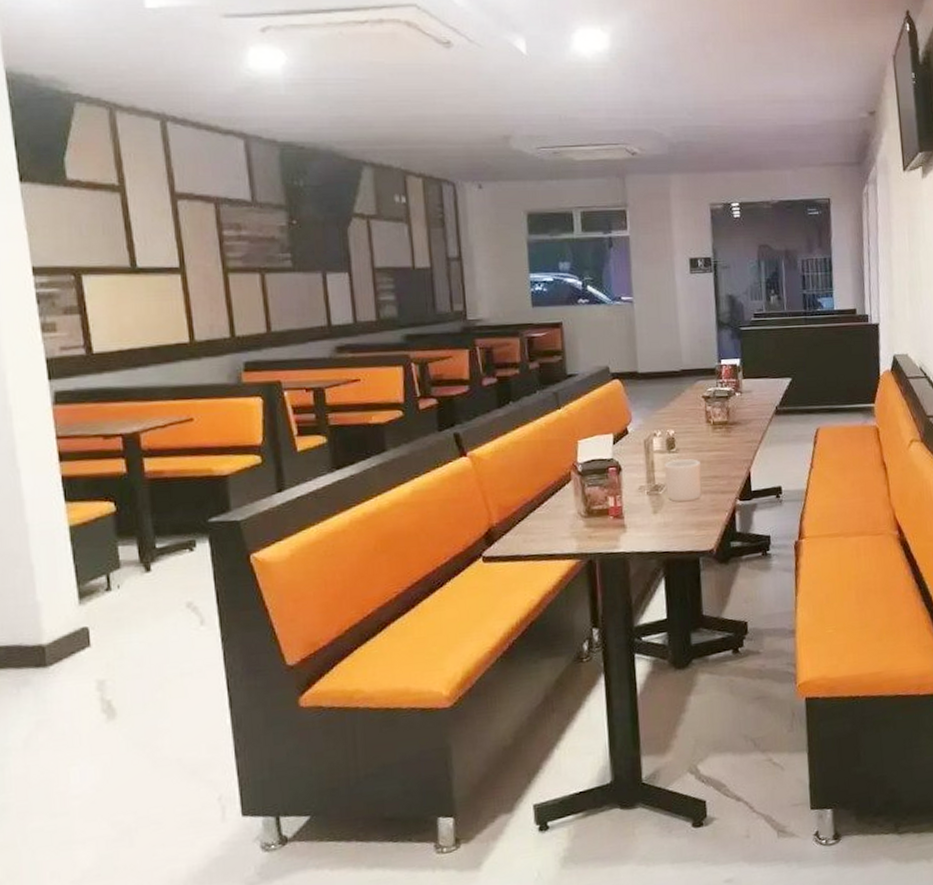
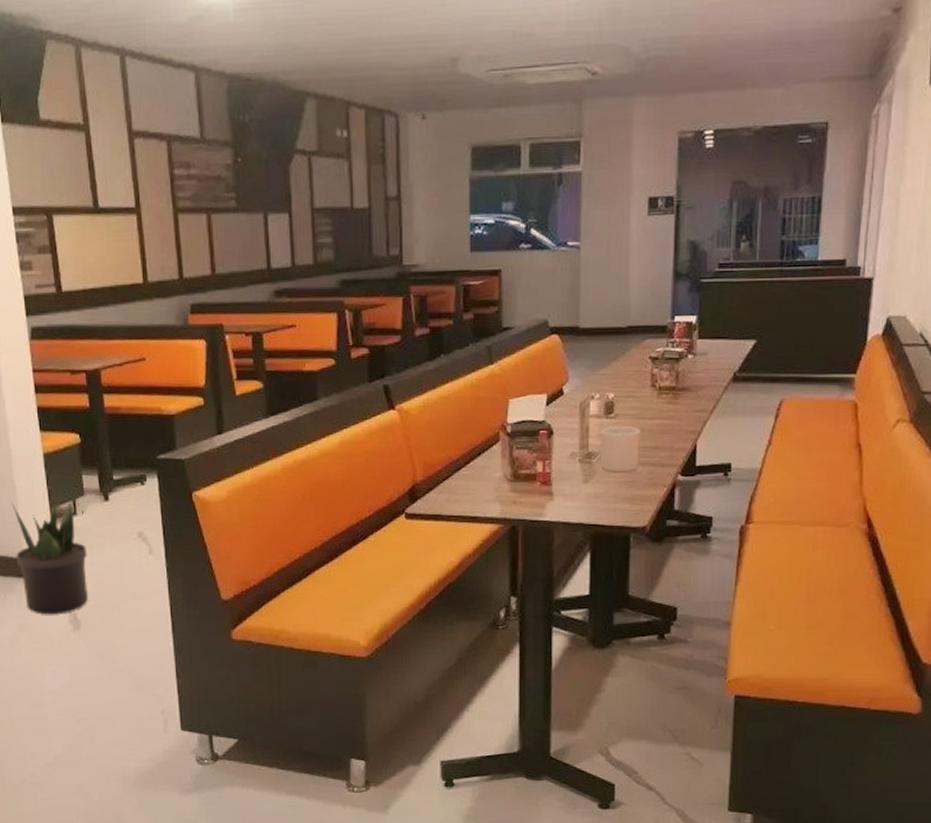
planter: none [28,574,127,706] -> present [11,500,89,613]

